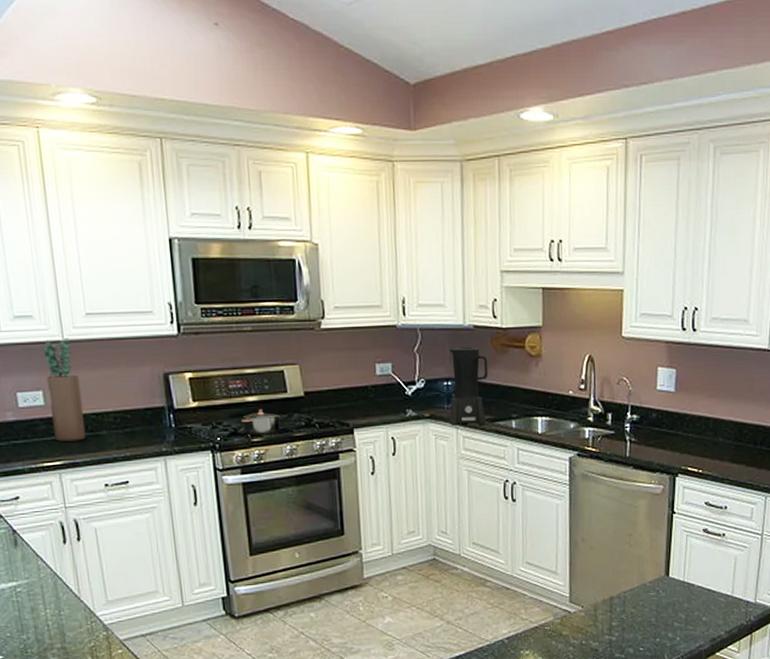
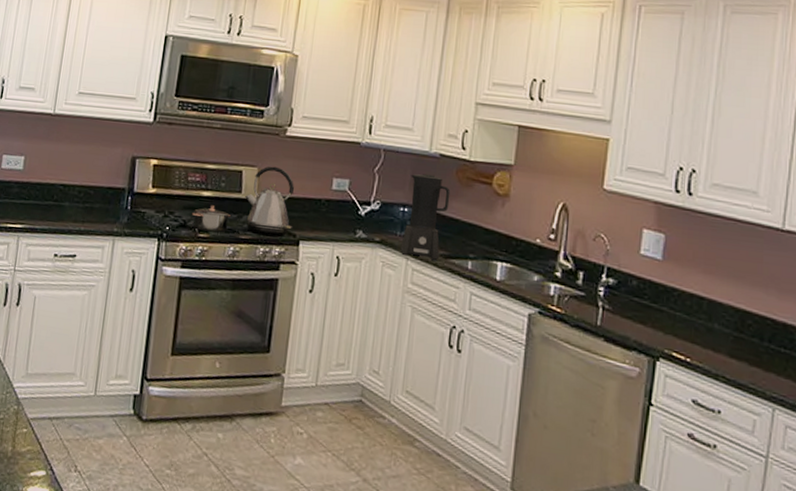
vase: present [44,338,87,442] -> none [23,110,60,209]
kettle: none [291,361,344,431] -> present [245,166,295,238]

